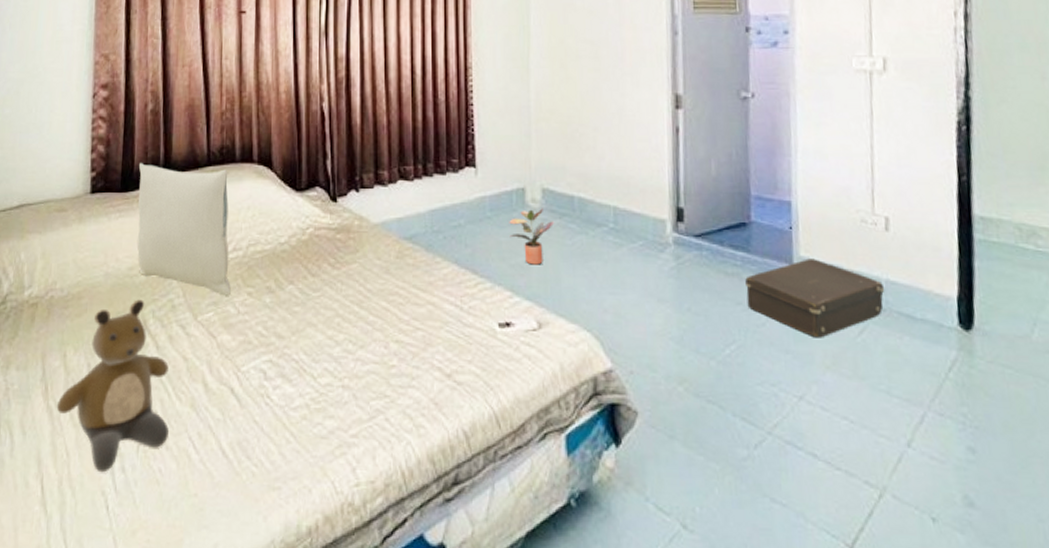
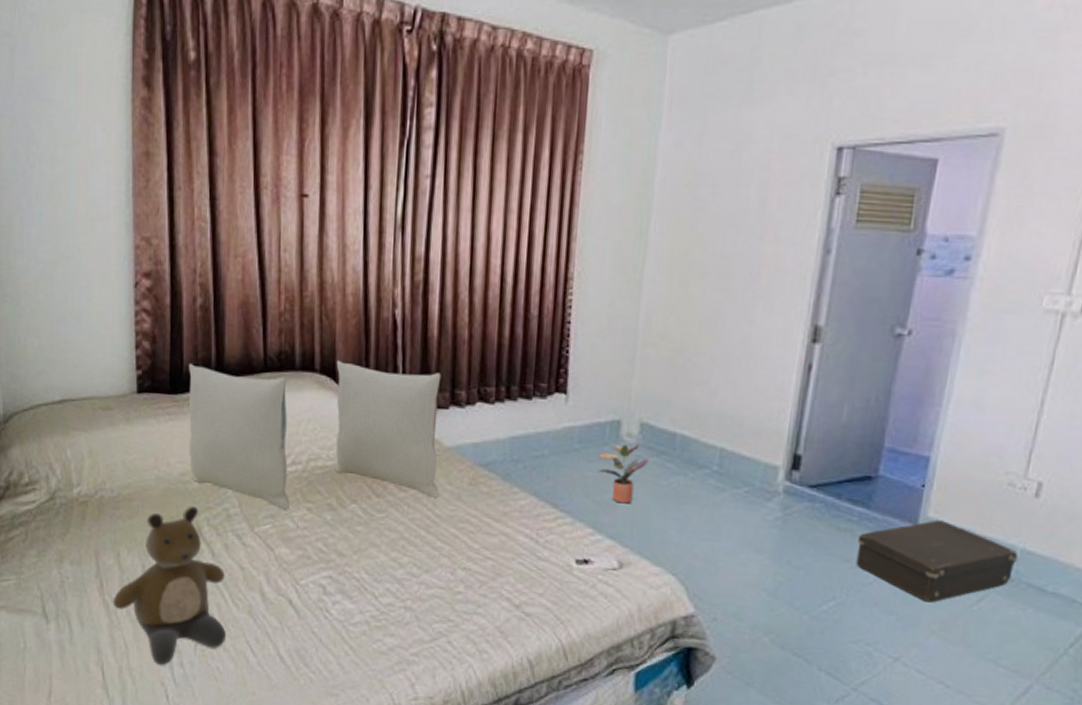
pillow: none [272,150,369,273] -> present [335,360,441,498]

